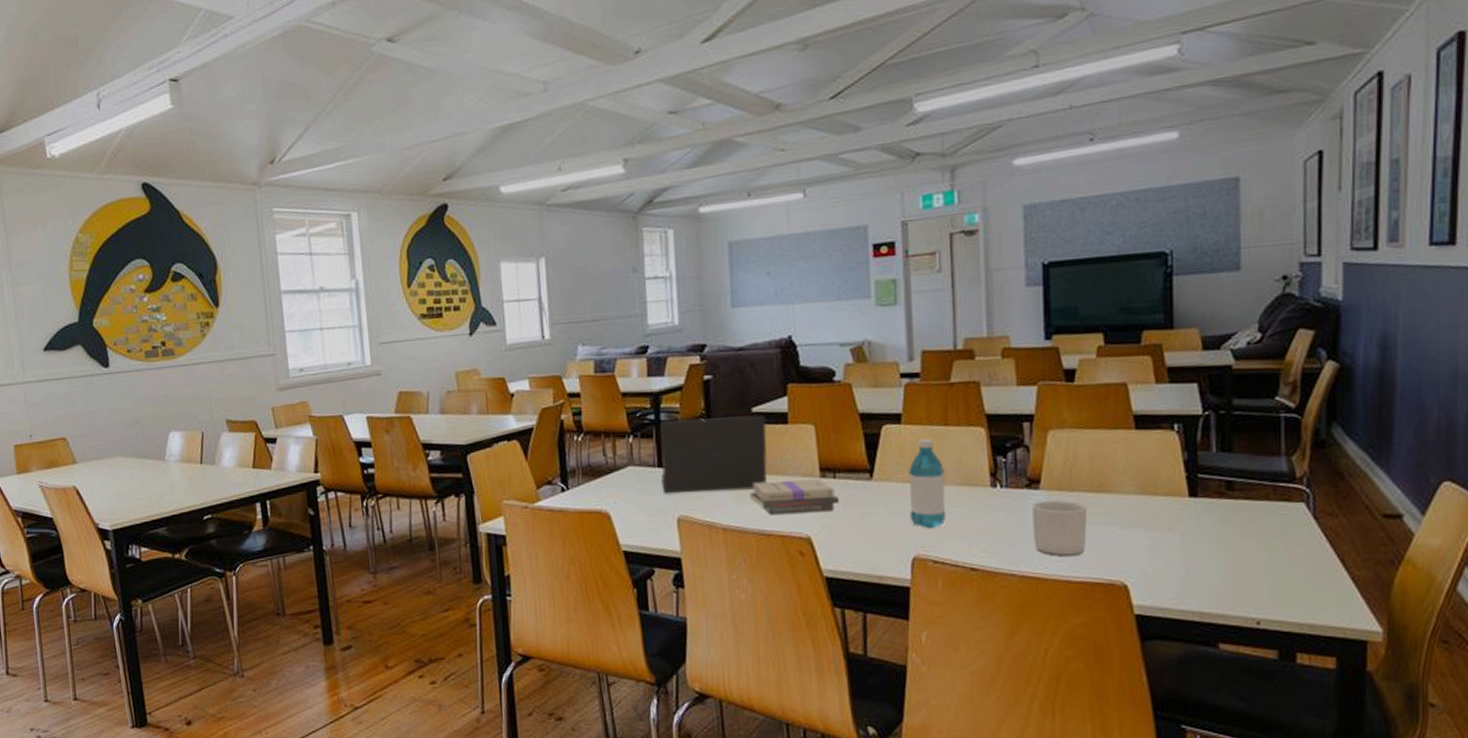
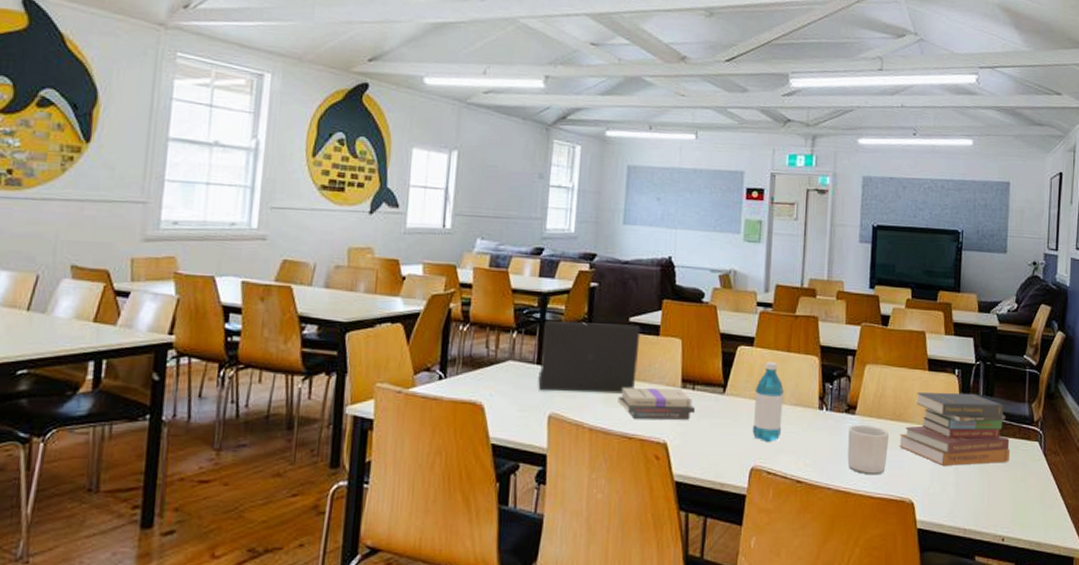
books: none [1102,452,1261,540] -> present [899,392,1010,466]

